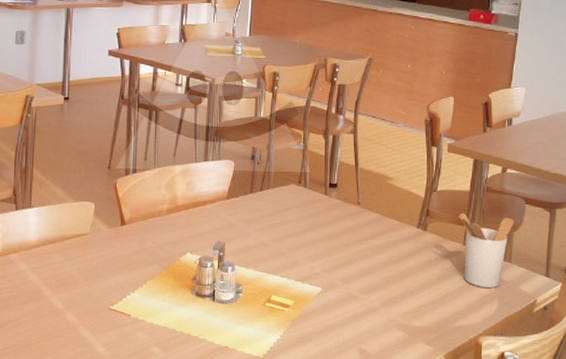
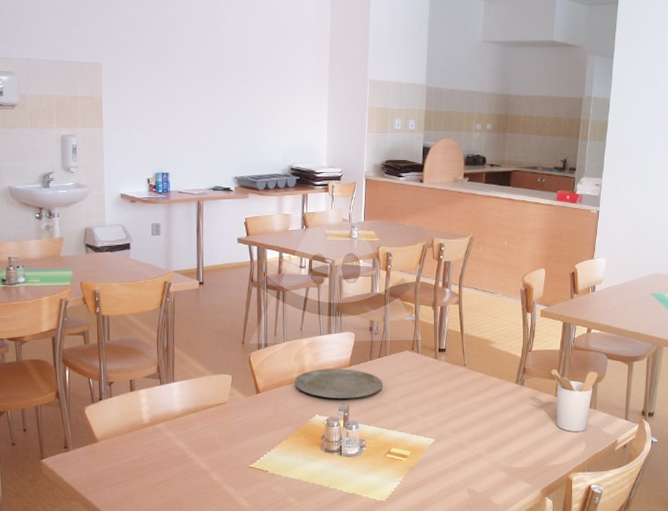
plate: none [164,200,265,236] -> present [294,368,383,399]

